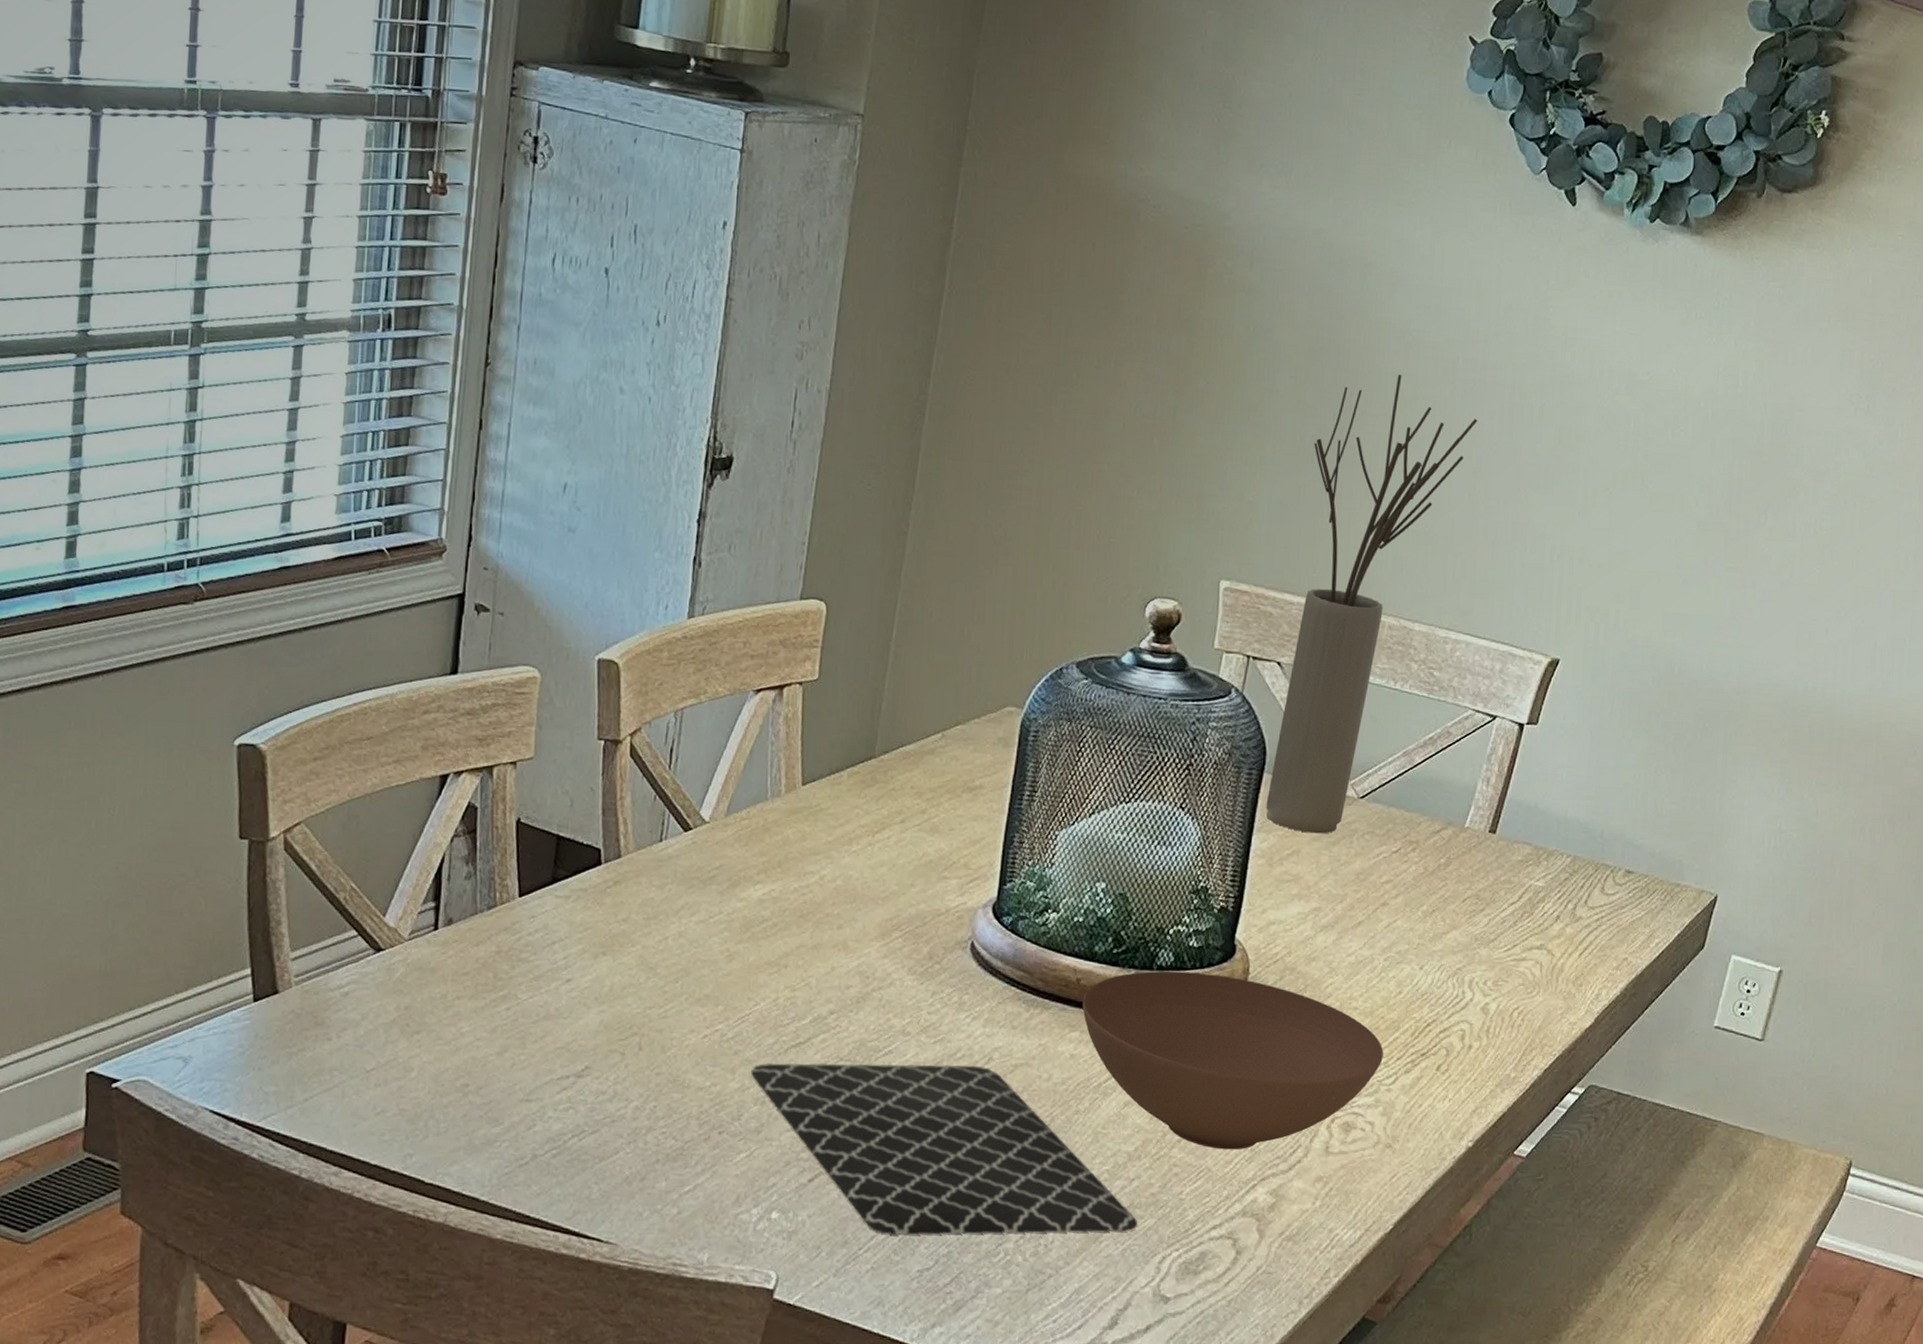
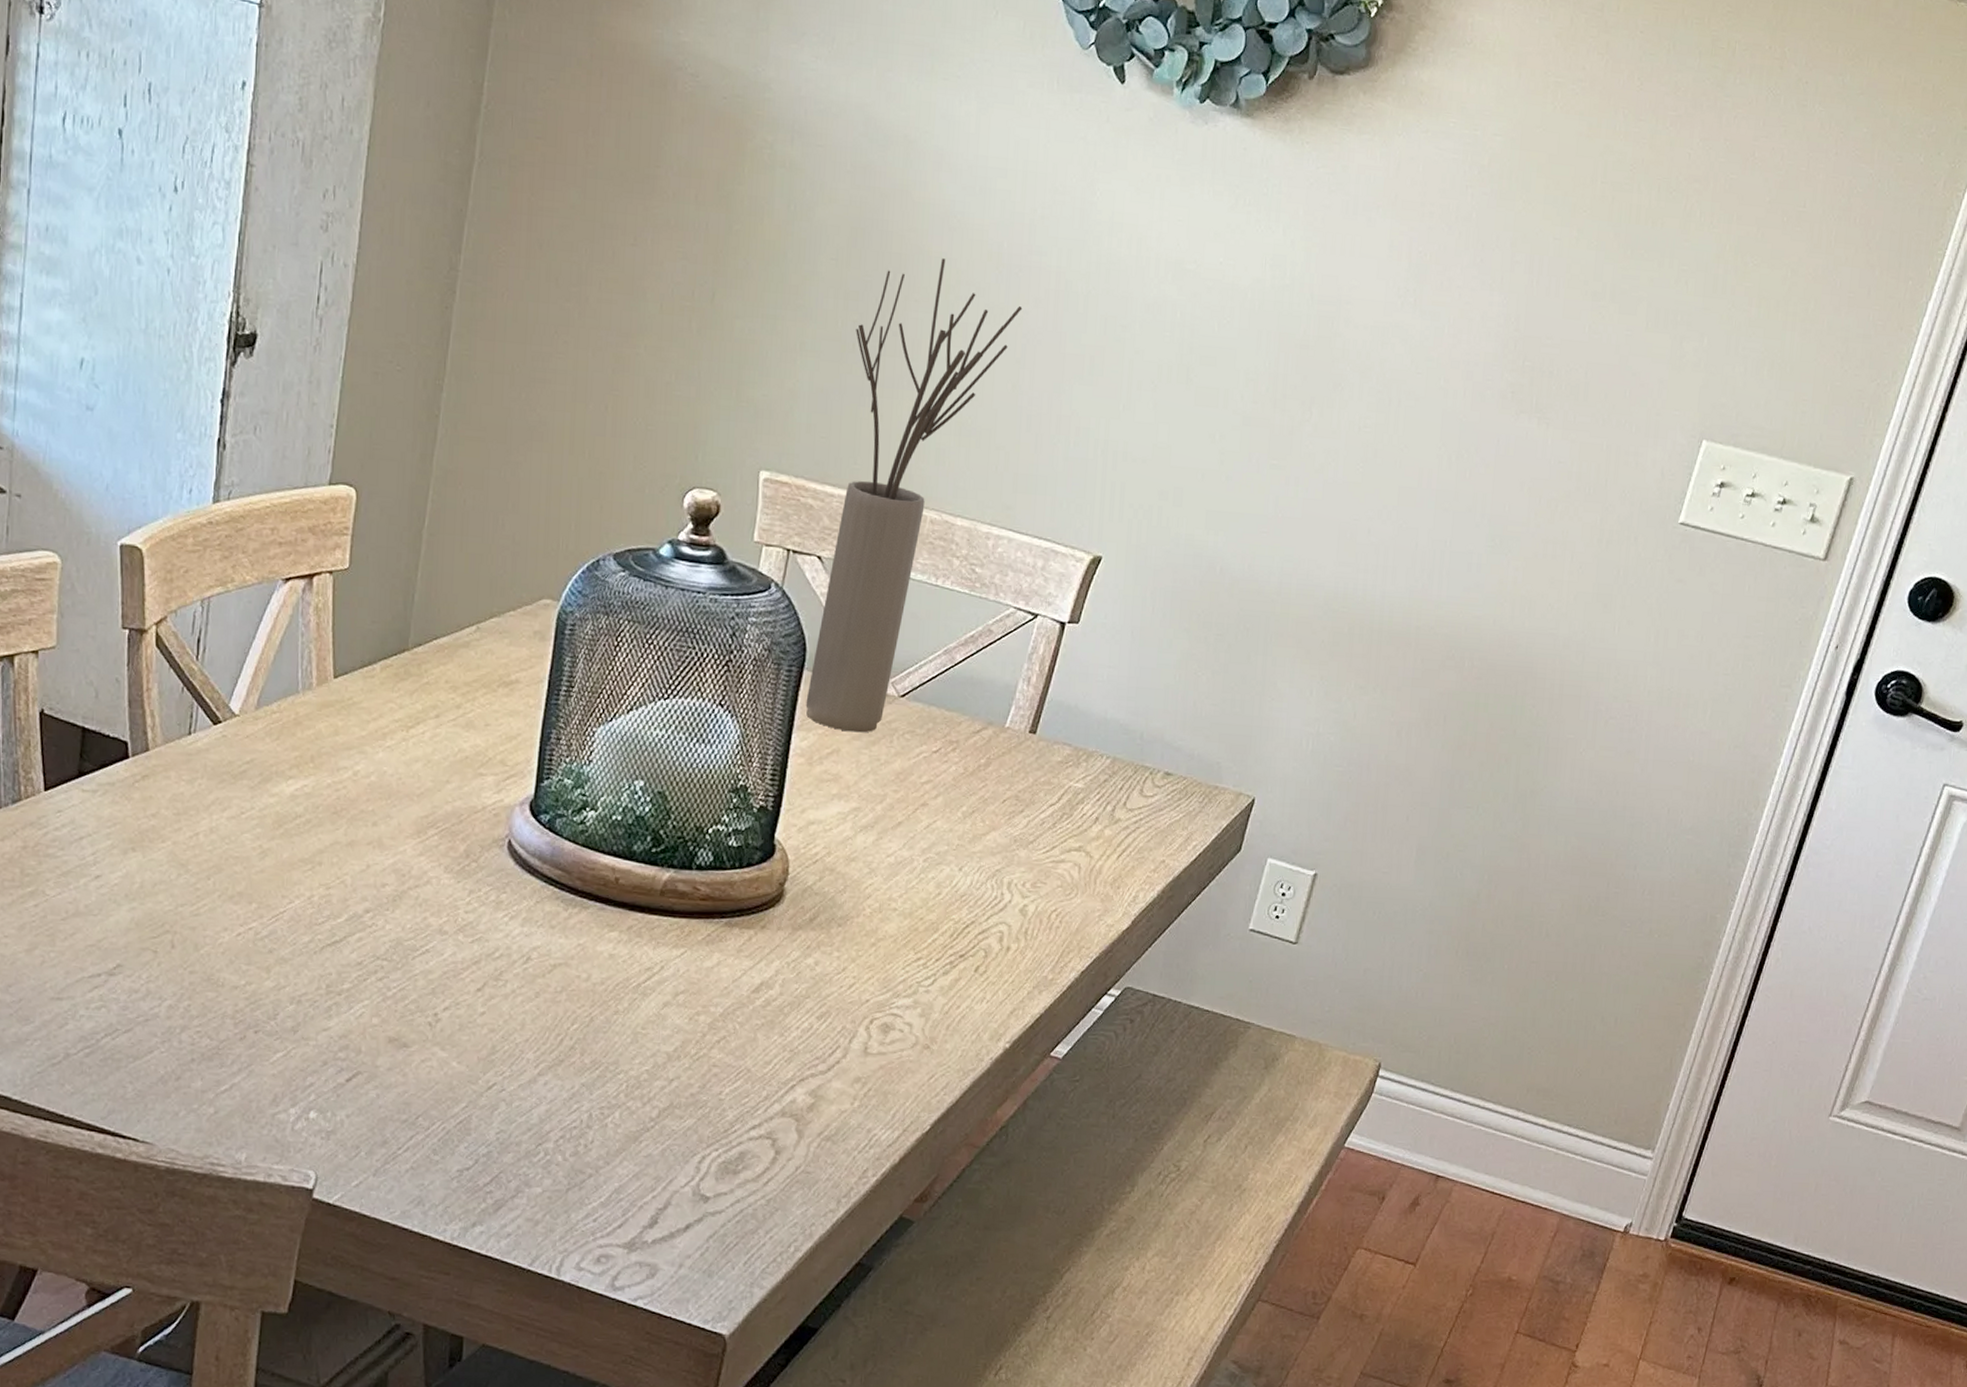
placemat: present [750,1063,1138,1235] -> none [285,961,678,1135]
bowl: present [1082,970,1383,1150] -> none [621,870,922,1051]

